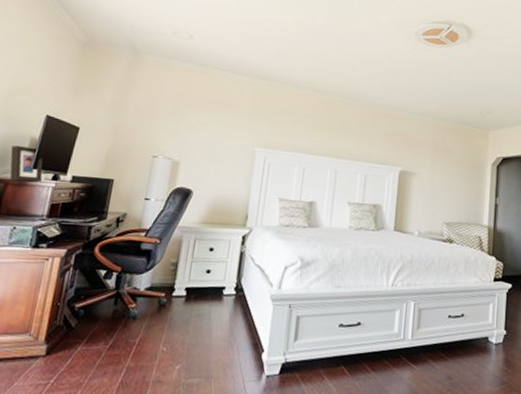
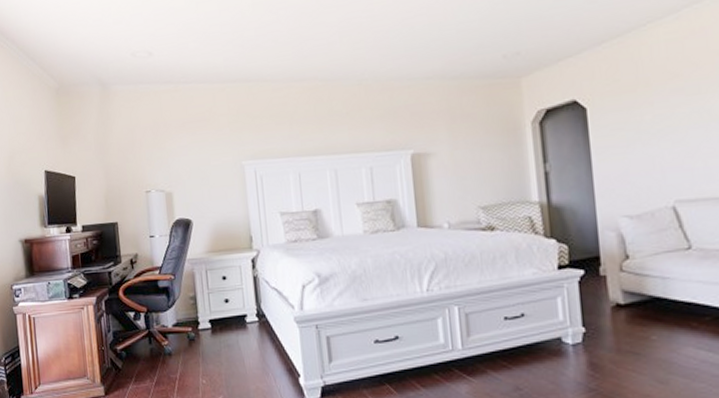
picture frame: present [9,145,43,183] -> none [26,204,58,239]

